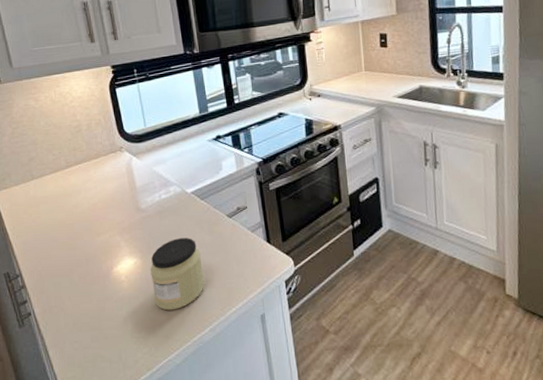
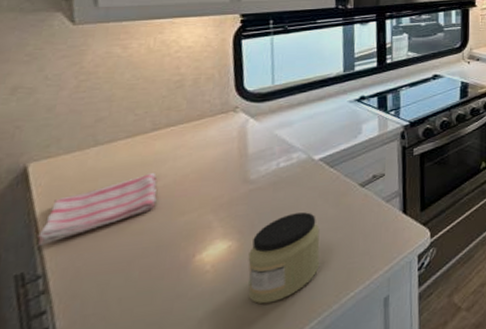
dish towel: none [11,201,80,254] -> present [37,173,157,246]

